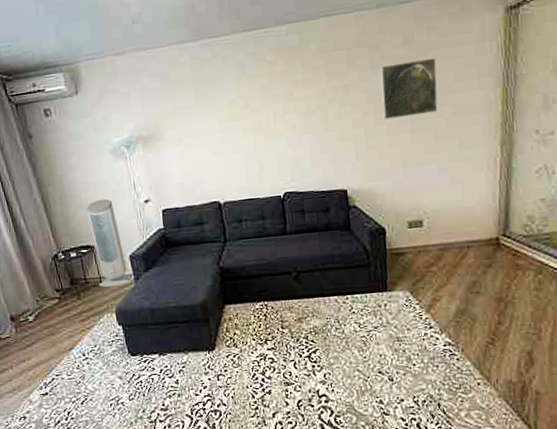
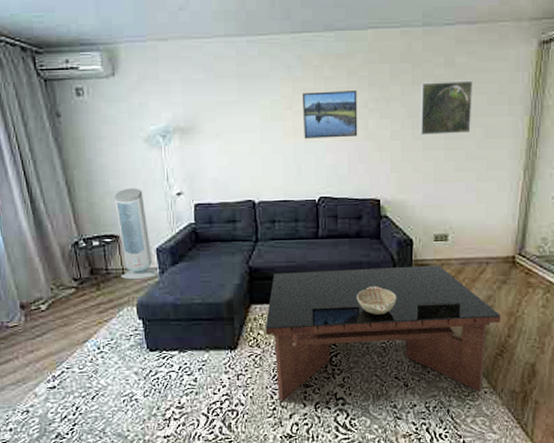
coffee table: none [240,253,489,400] -> present [265,265,501,401]
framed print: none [258,82,319,136] -> present [302,91,358,139]
decorative bowl: none [330,279,374,308] -> present [356,286,397,315]

